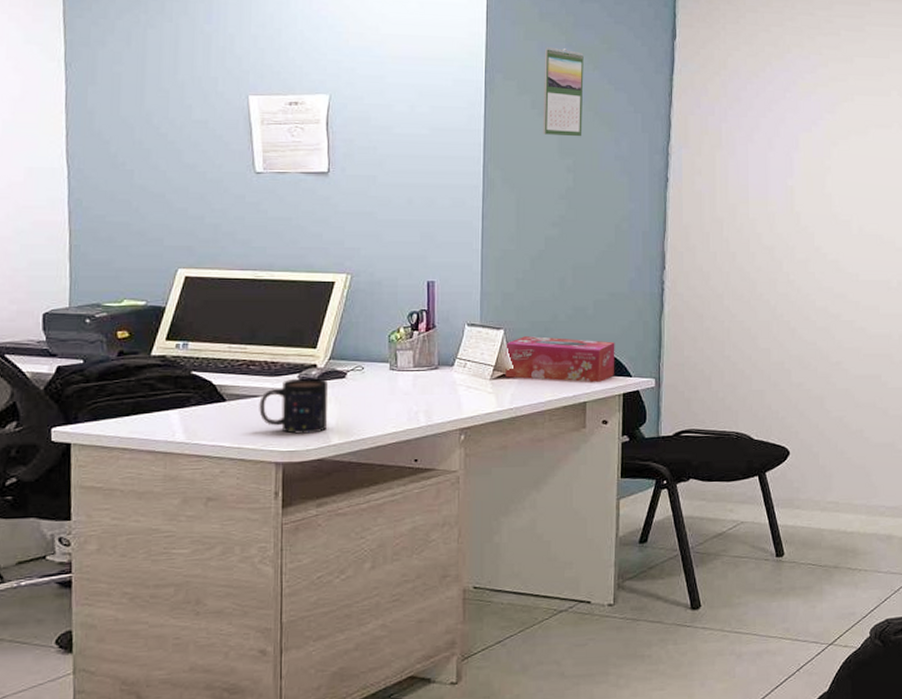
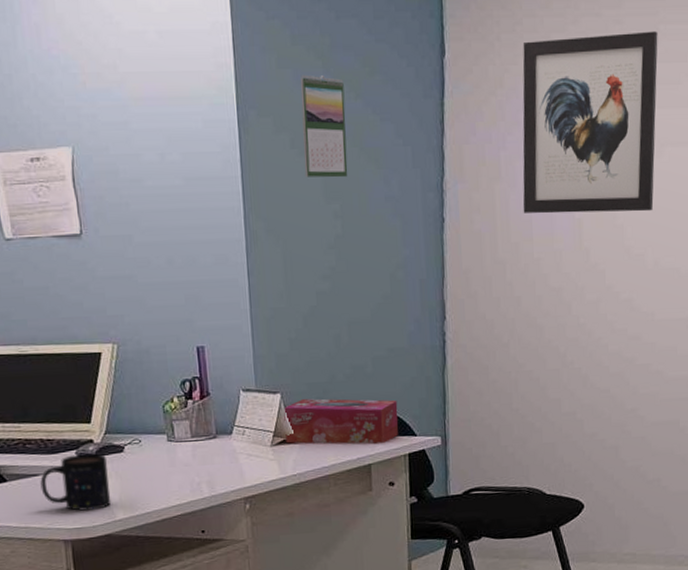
wall art: none [740,31,864,183] -> present [522,31,658,214]

